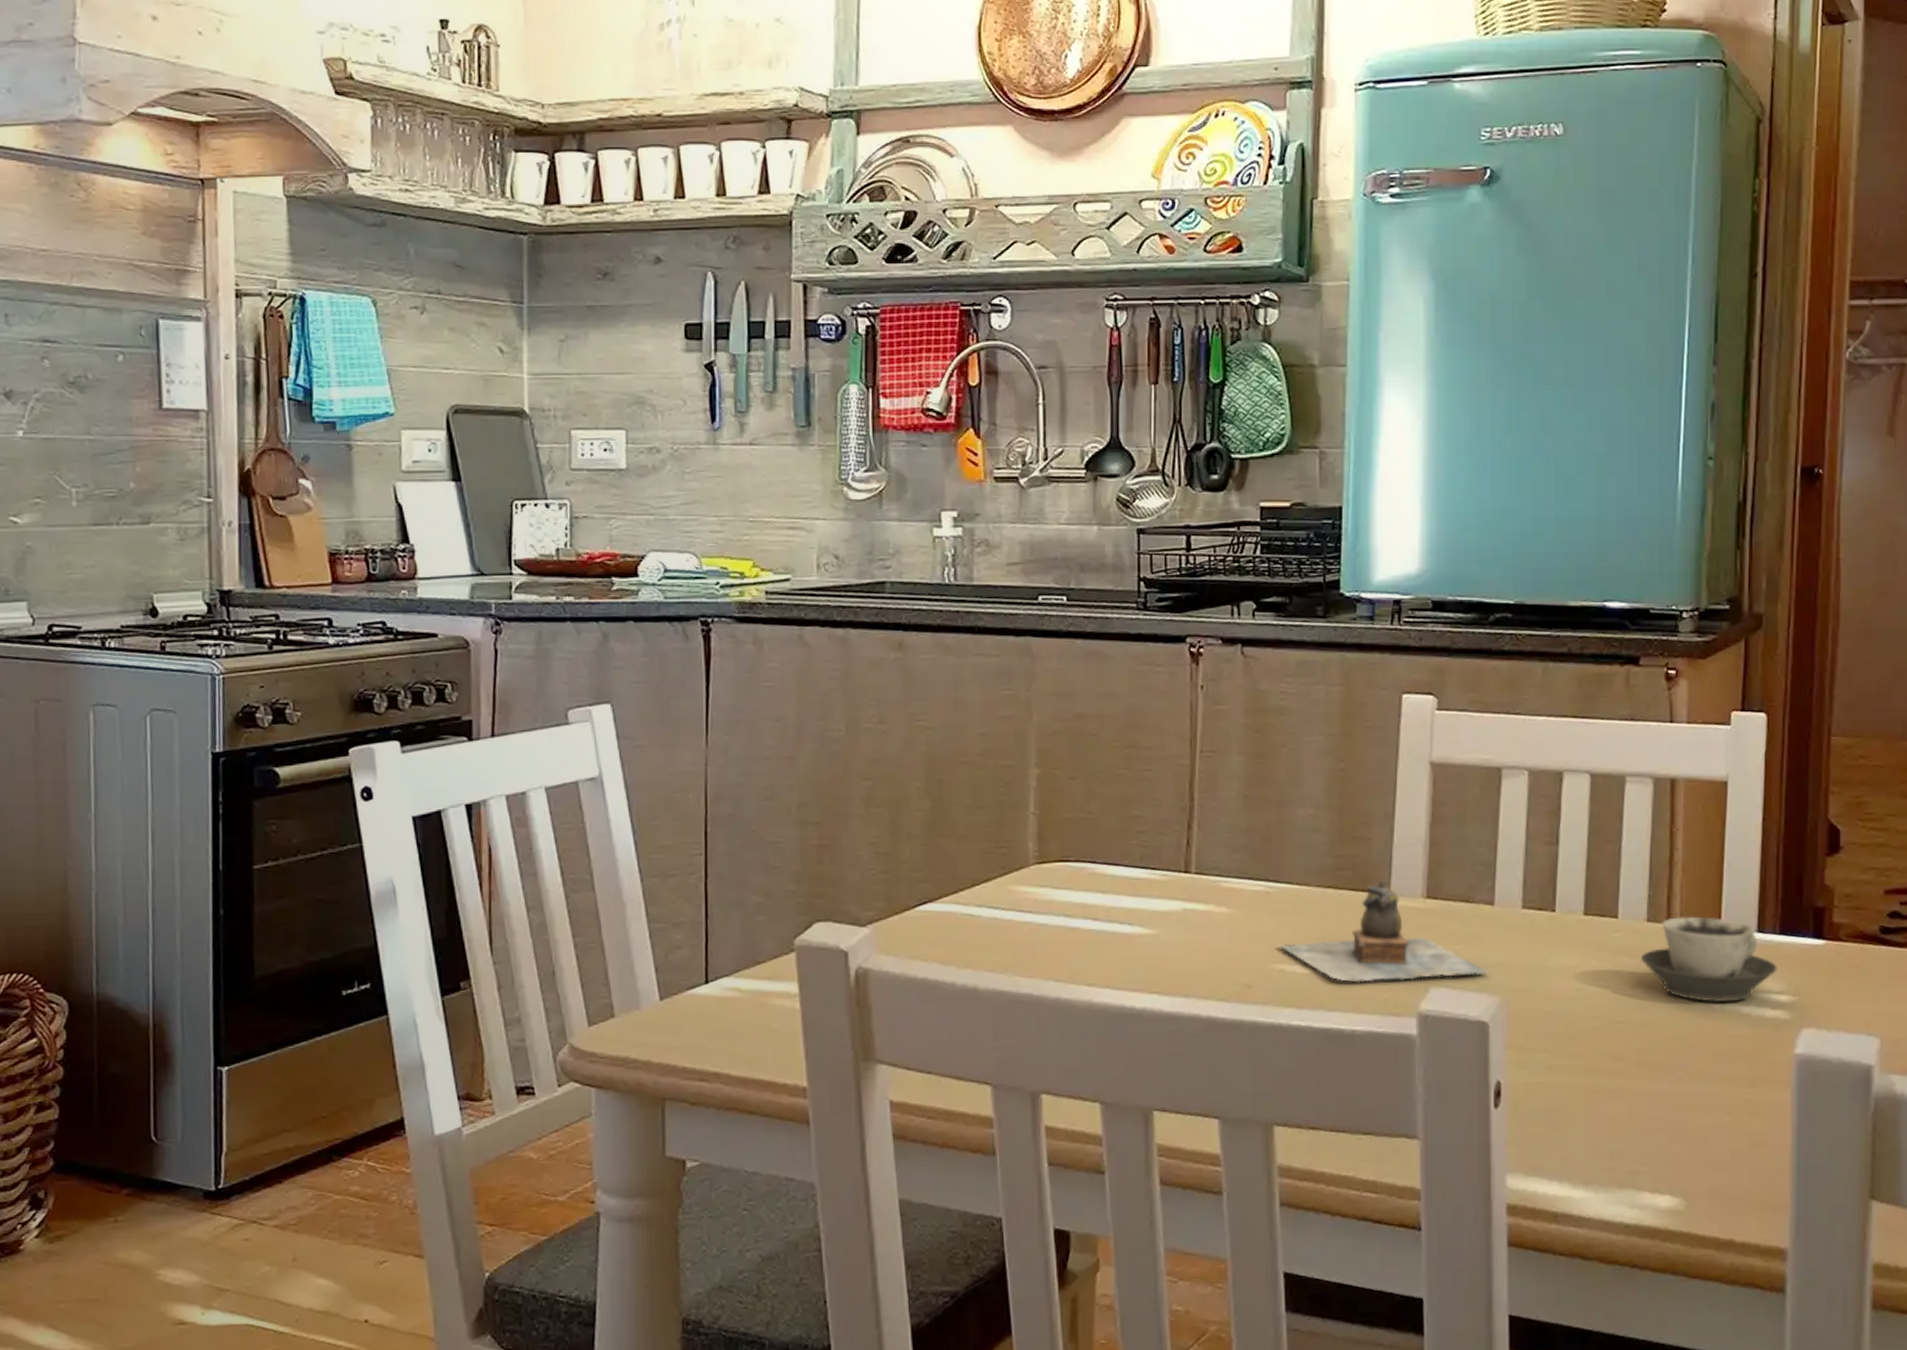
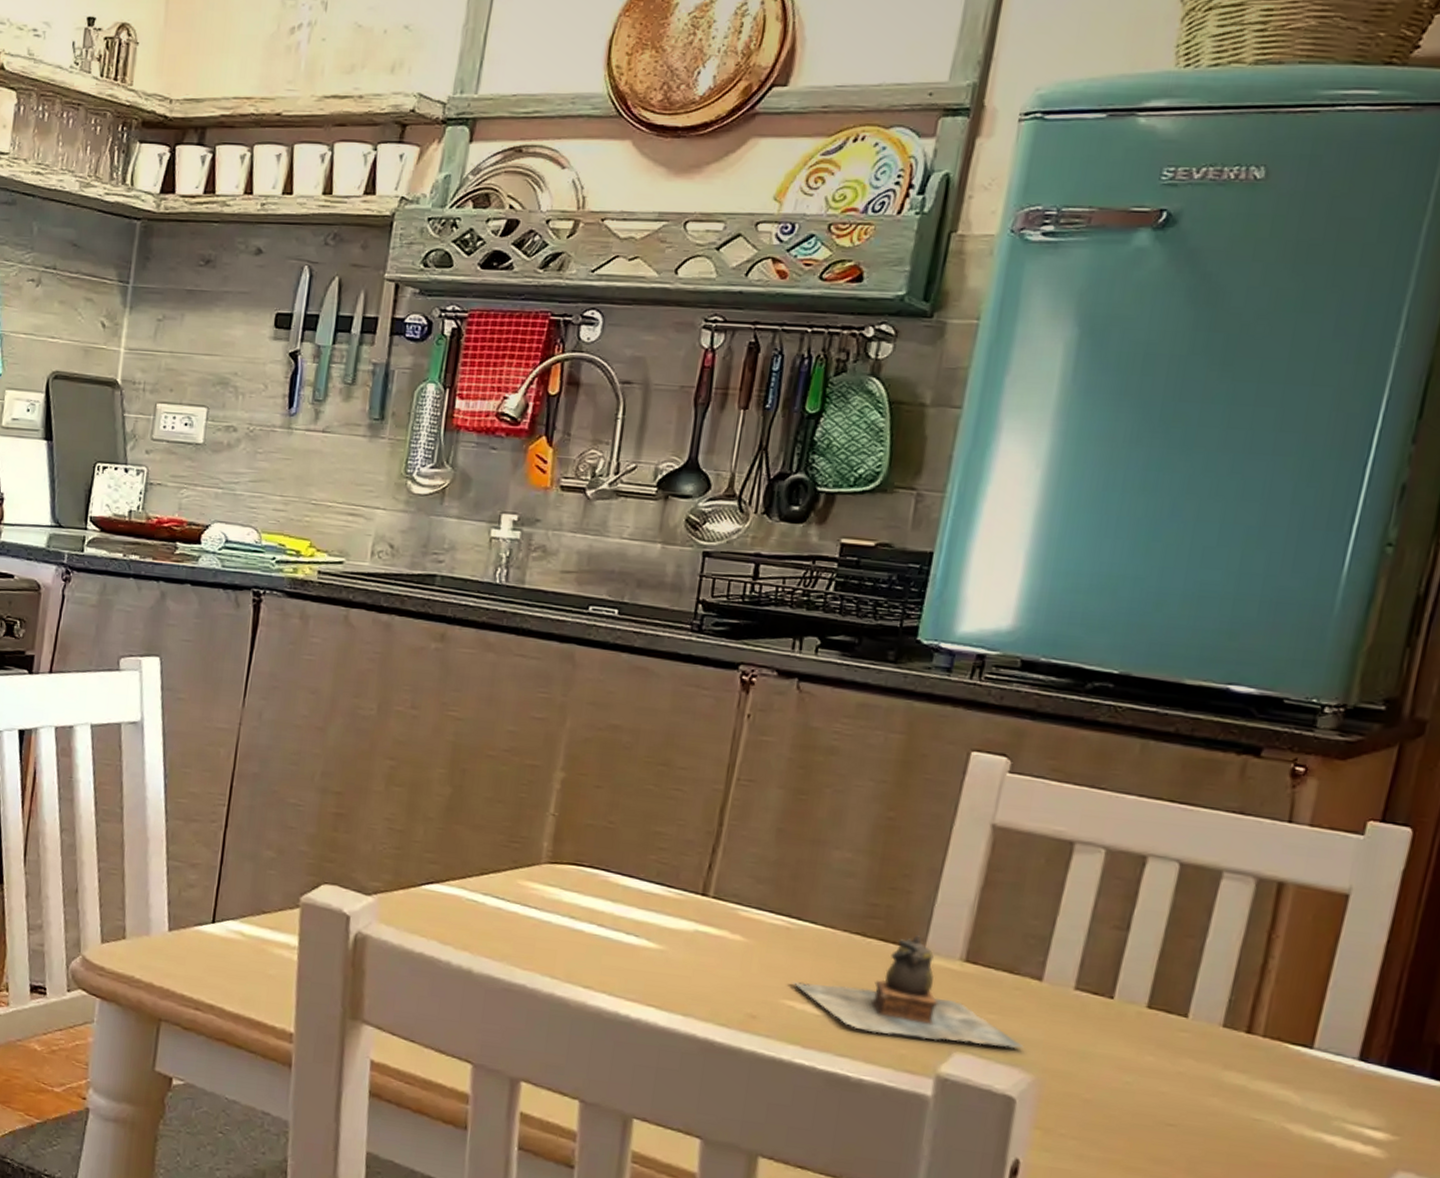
cup: present [1640,916,1777,1003] -> none [1207,1027,1378,1130]

